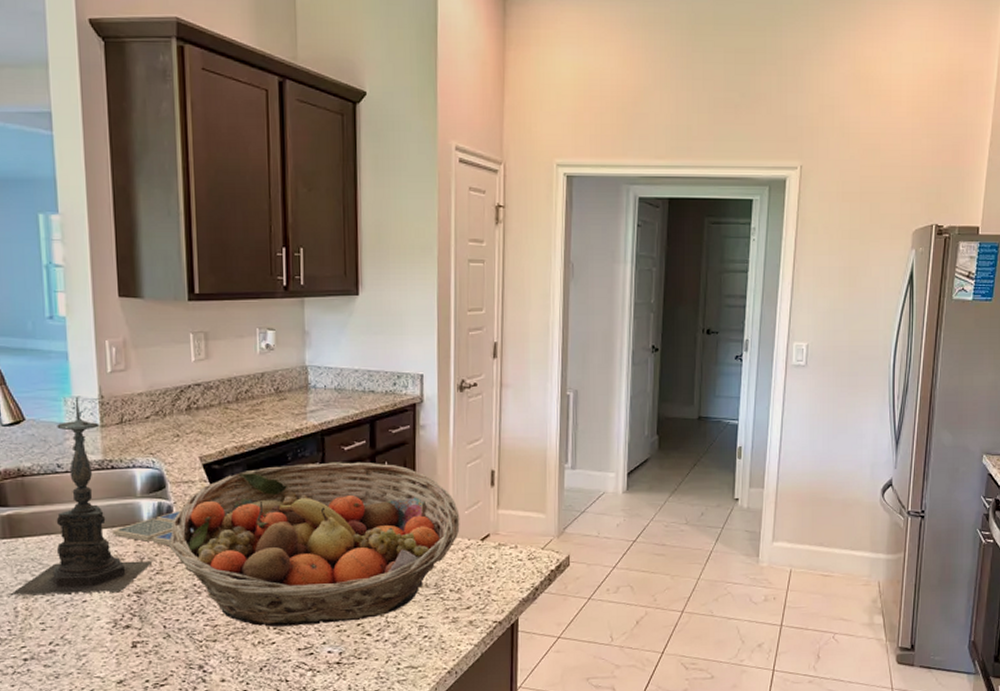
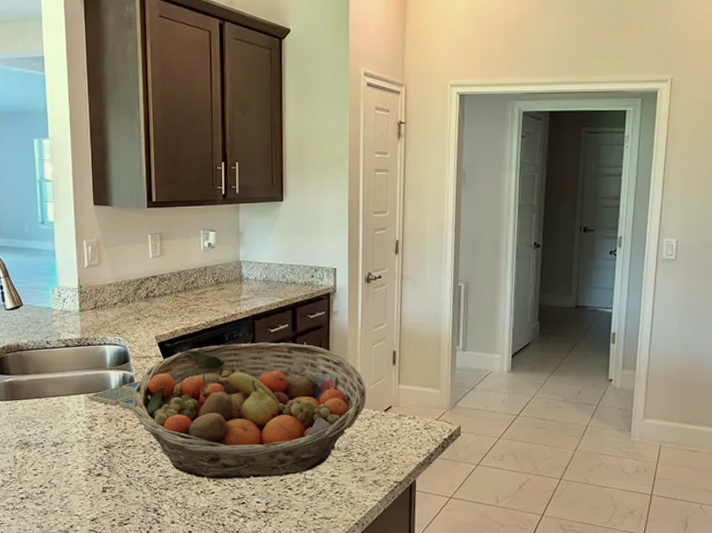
candle holder: present [10,396,153,596] -> none [11,286,119,447]

